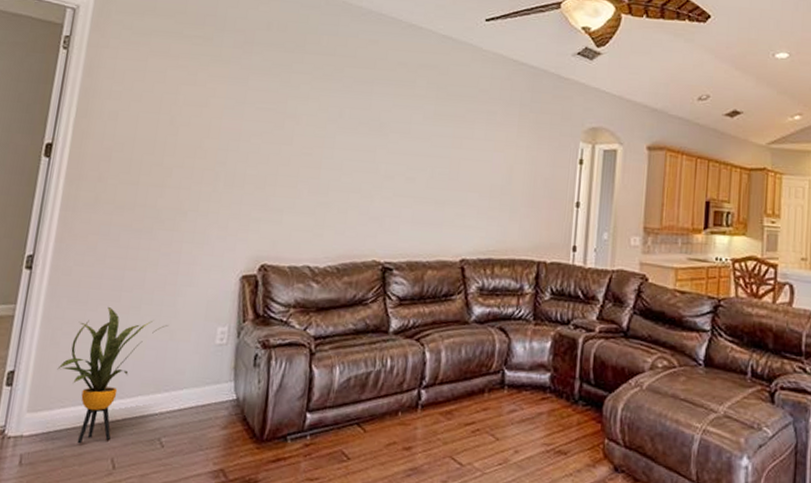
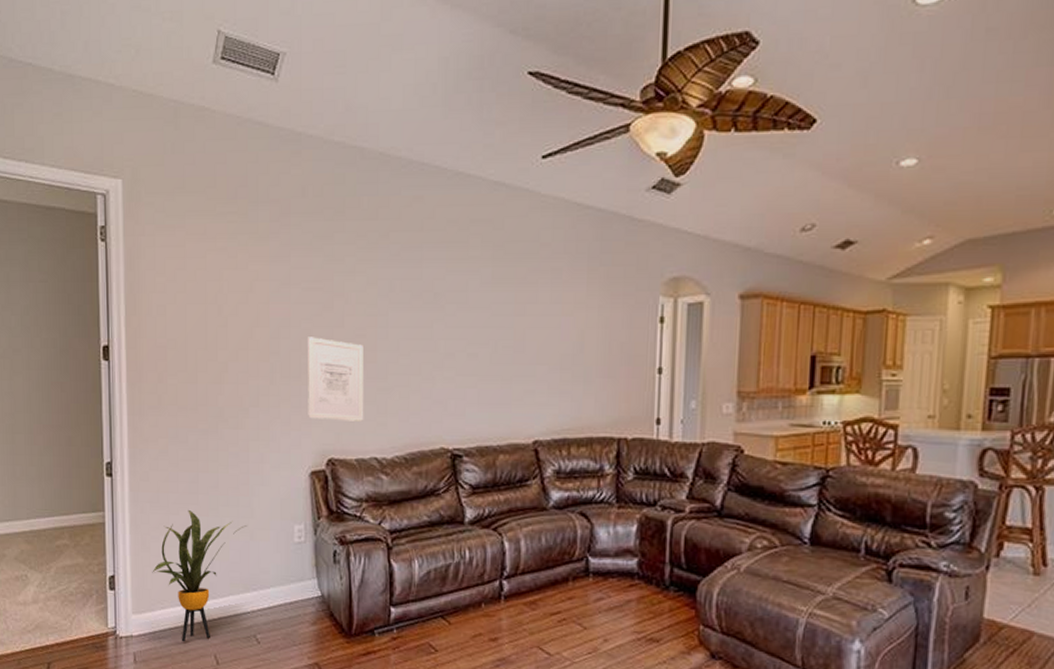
wall art: none [246,151,309,232] -> present [308,337,364,422]

